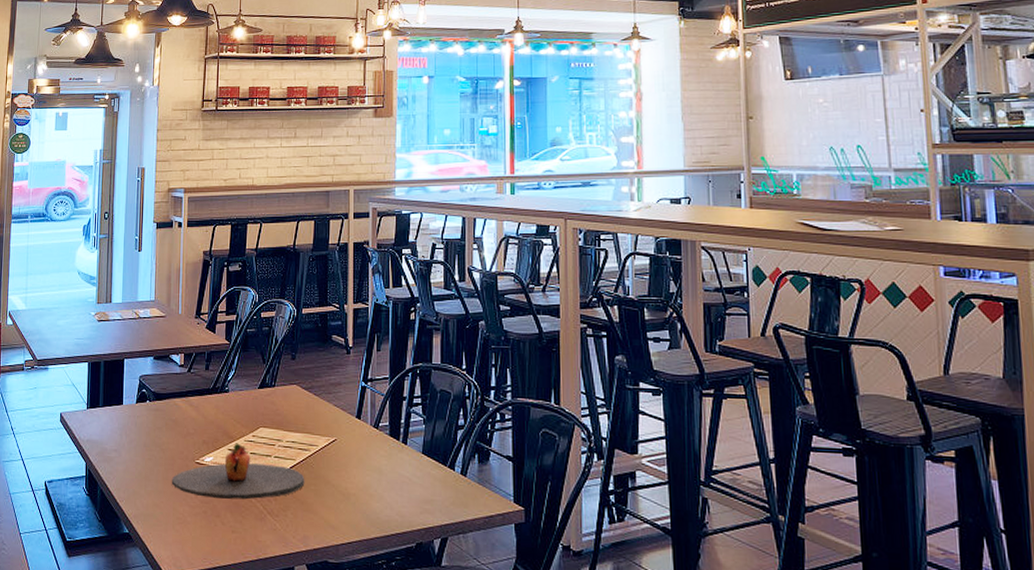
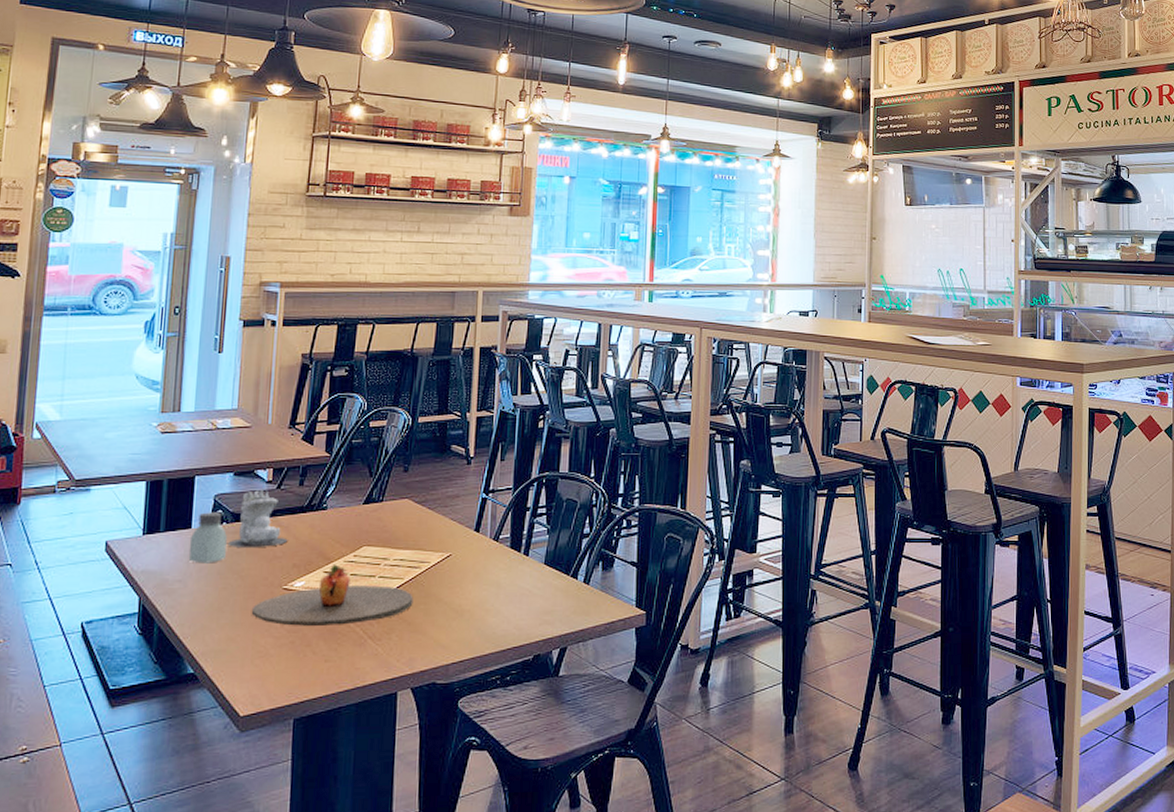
saltshaker: none [121,391,150,437] -> present [188,512,227,564]
candle: none [151,372,198,424] -> present [228,489,288,547]

